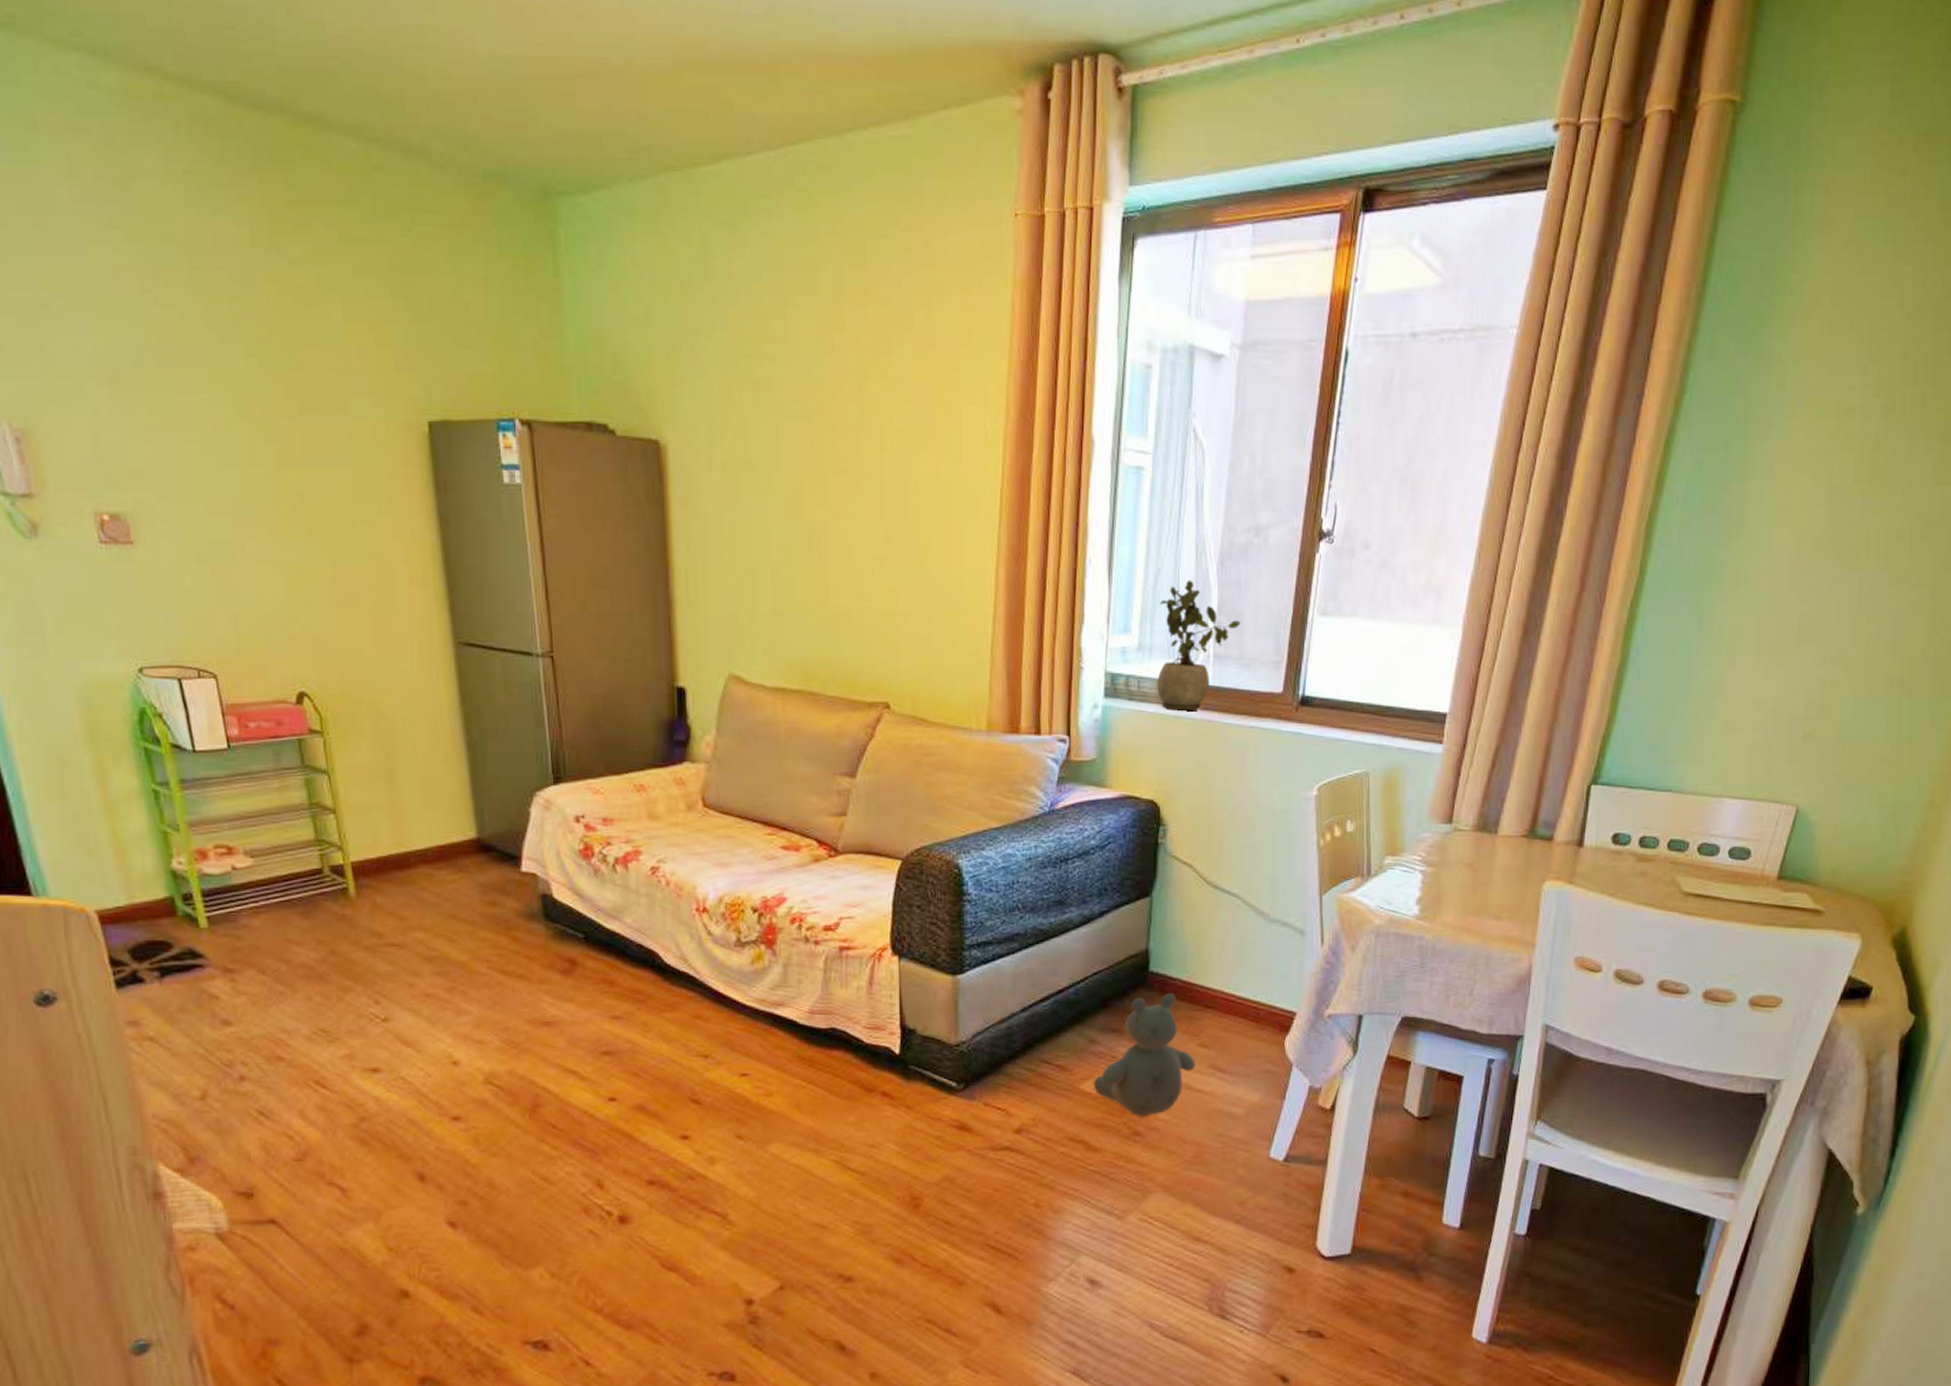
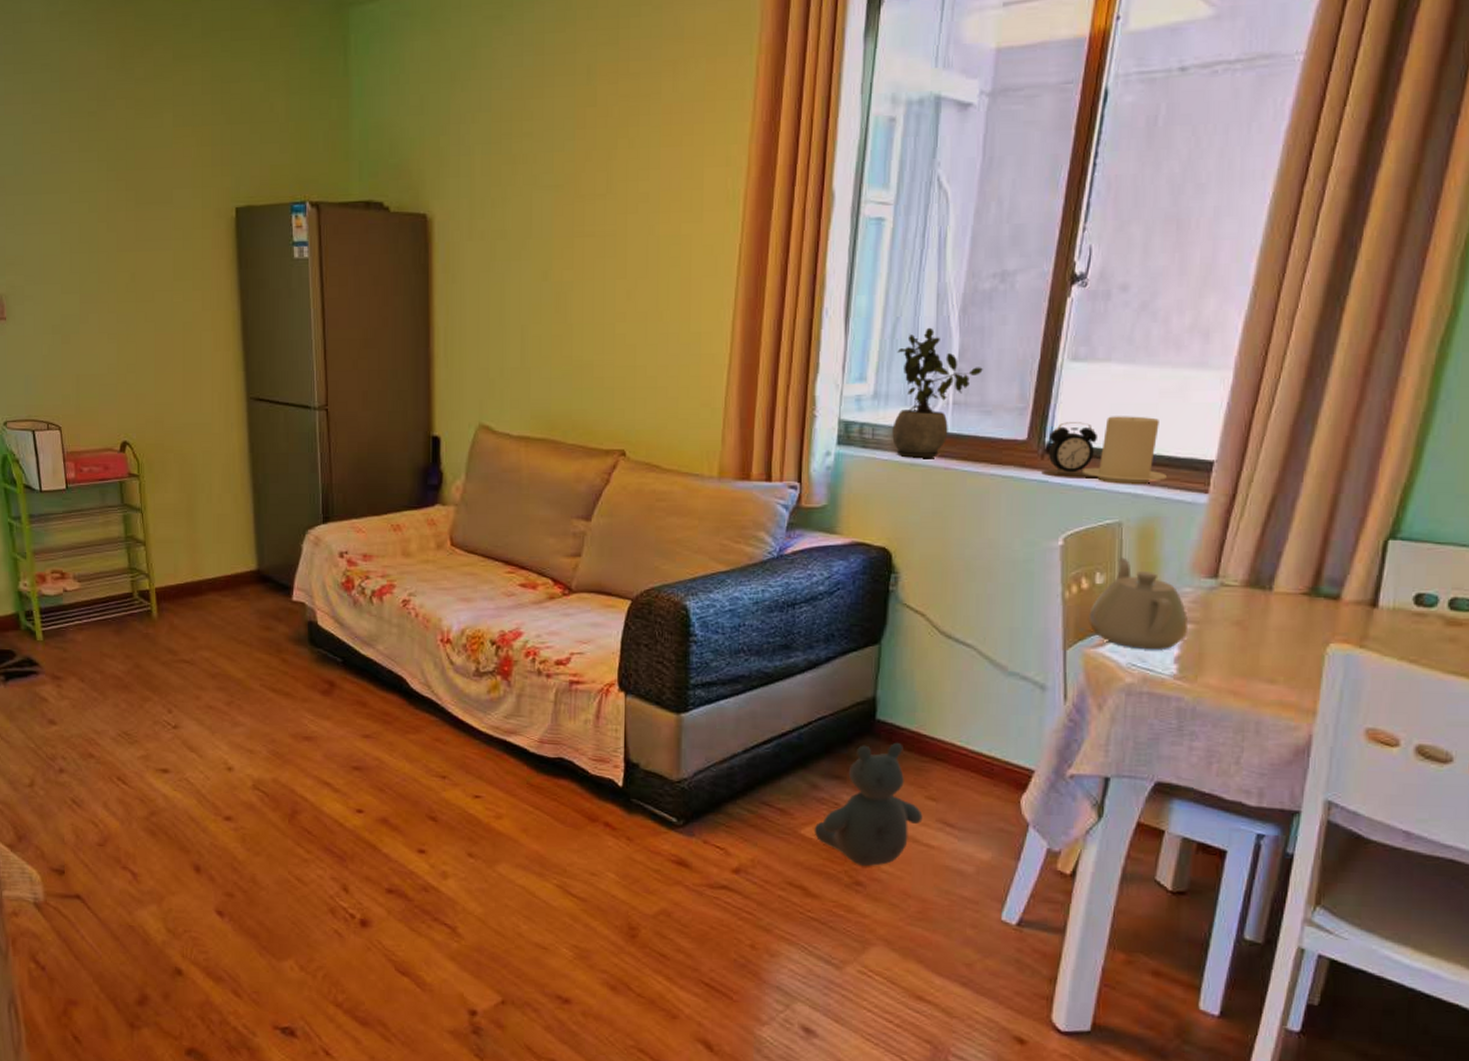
alarm clock: none [1296,675,1346,731] -> present [1041,422,1097,480]
candle: none [1333,670,1408,737] -> present [1083,416,1168,485]
teapot: none [1340,805,1428,893] -> present [1087,557,1189,651]

